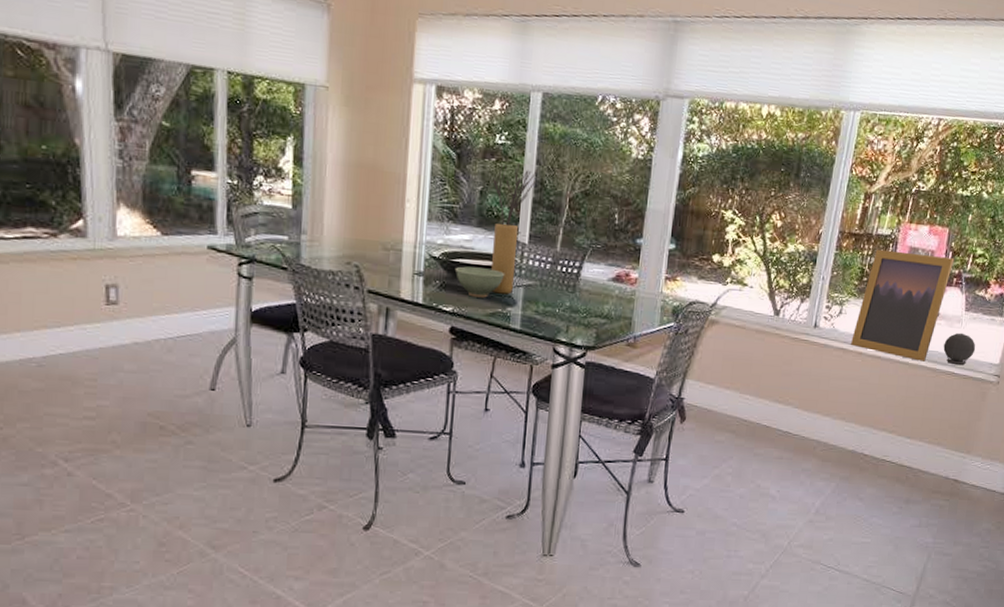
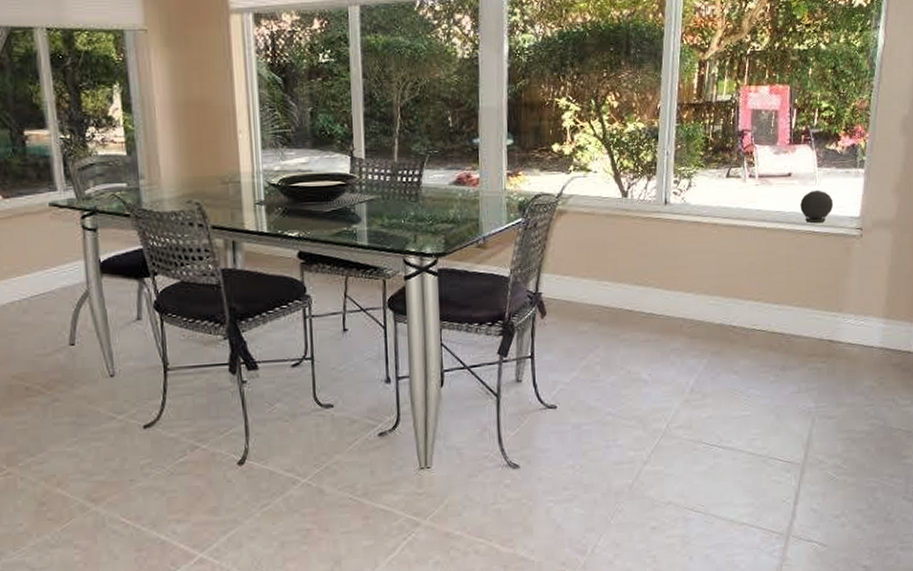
bowl: present [454,266,505,298] -> none [295,188,346,219]
vase: present [491,163,539,295] -> none [321,79,366,213]
picture frame: present [851,249,955,362] -> none [704,115,800,224]

